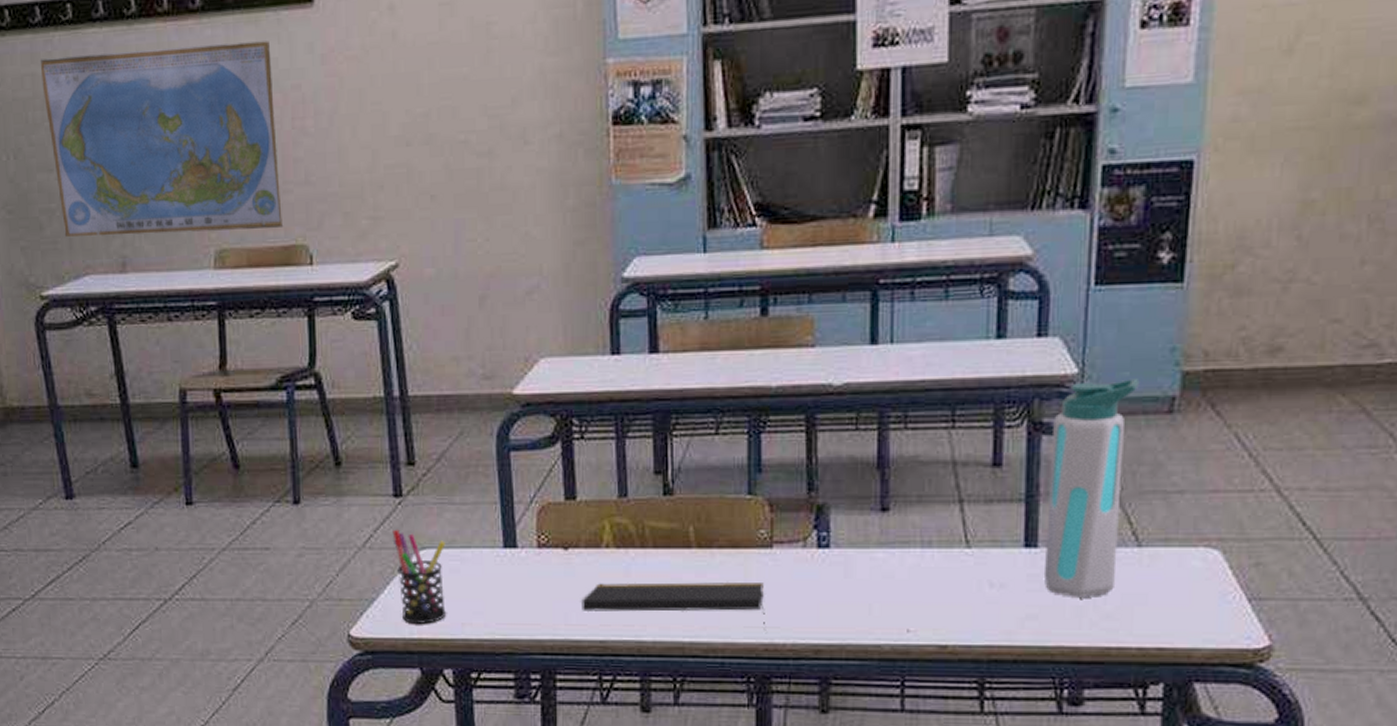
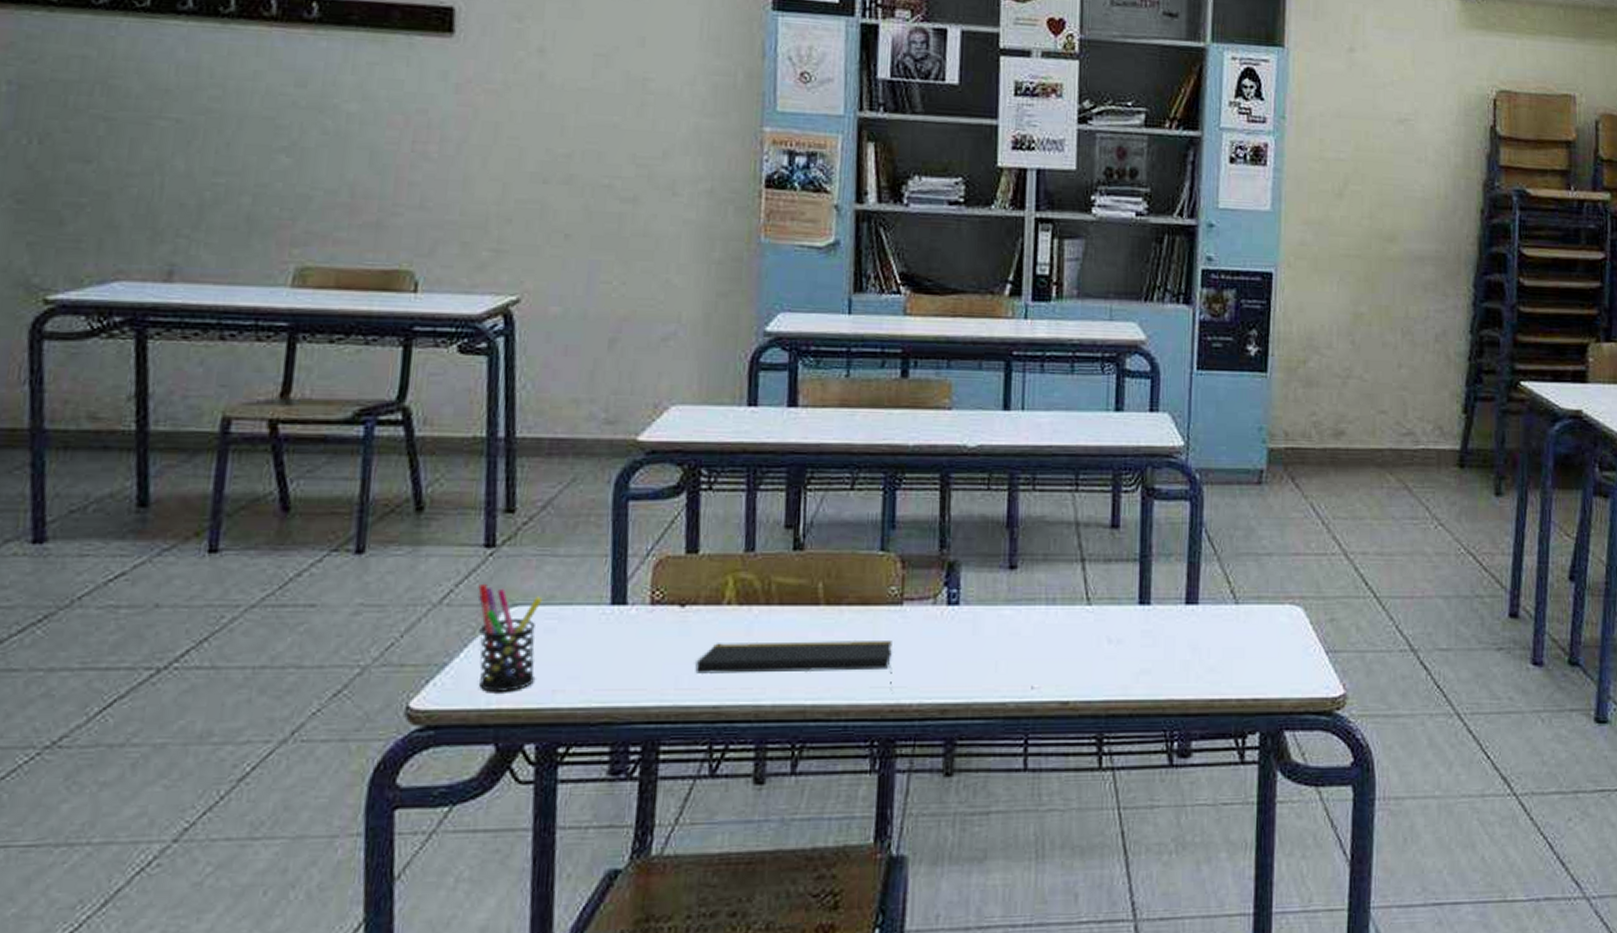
world map: present [40,41,284,237] -> none [93,42,397,250]
water bottle: present [1043,378,1140,597] -> none [1155,452,1234,652]

